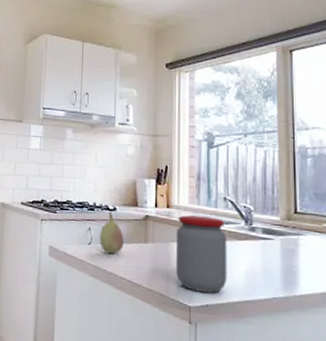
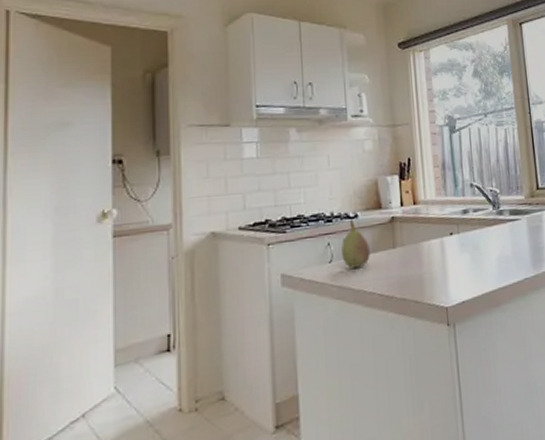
jar: present [176,215,227,293] -> none [426,206,481,290]

